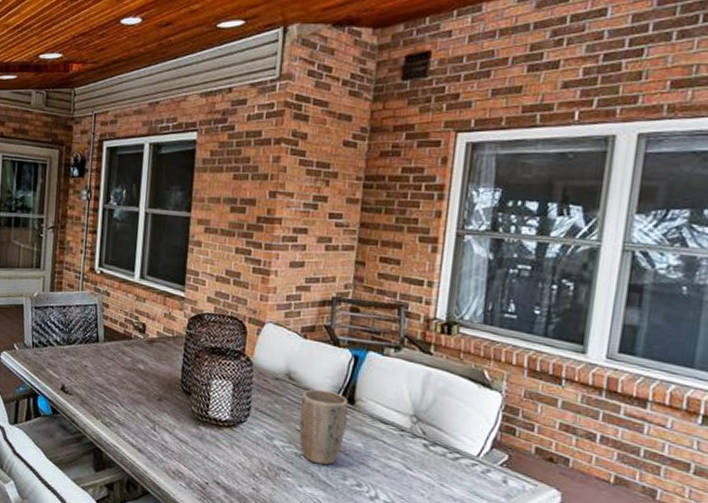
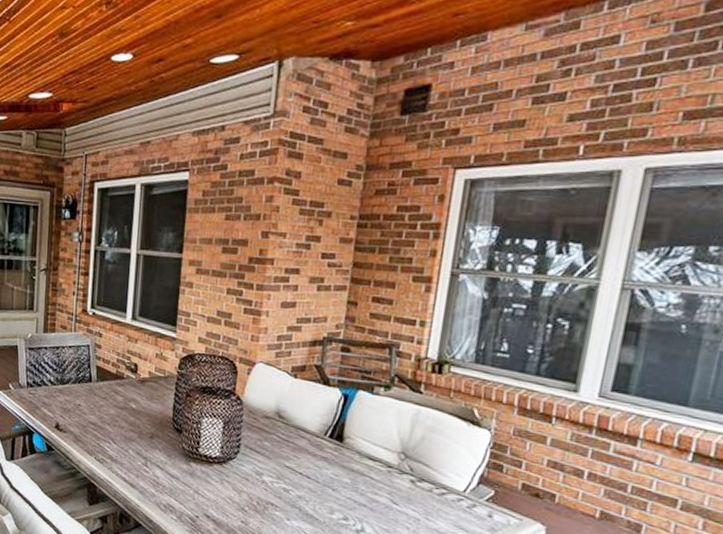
plant pot: present [299,389,348,466] -> none [287,427,337,500]

